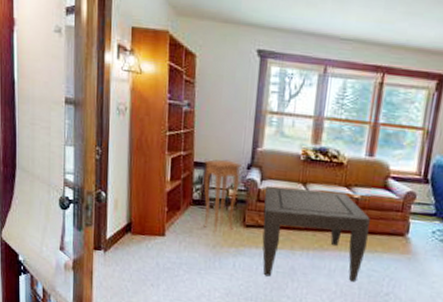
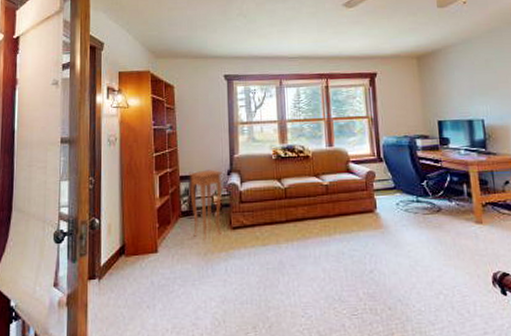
coffee table: present [262,186,370,282] -> none [246,182,344,275]

